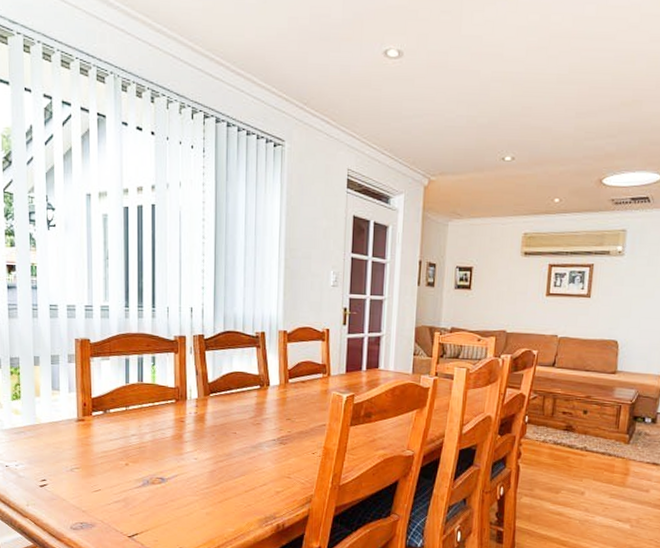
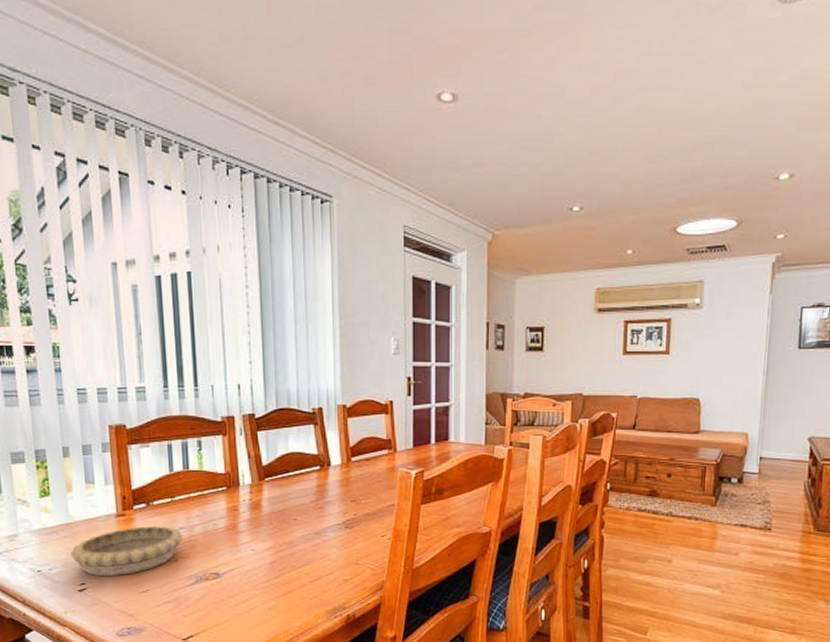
decorative bowl: none [35,431,134,475] -> present [70,526,183,576]

